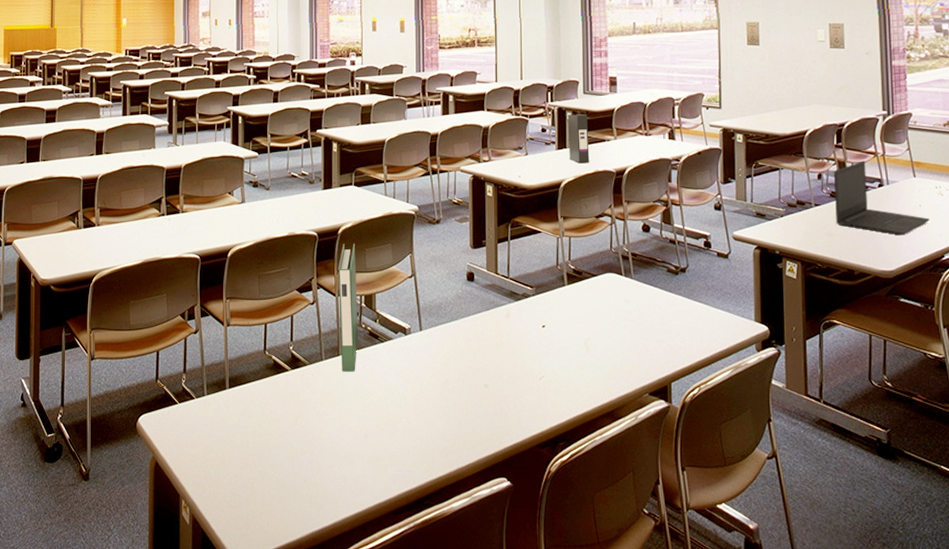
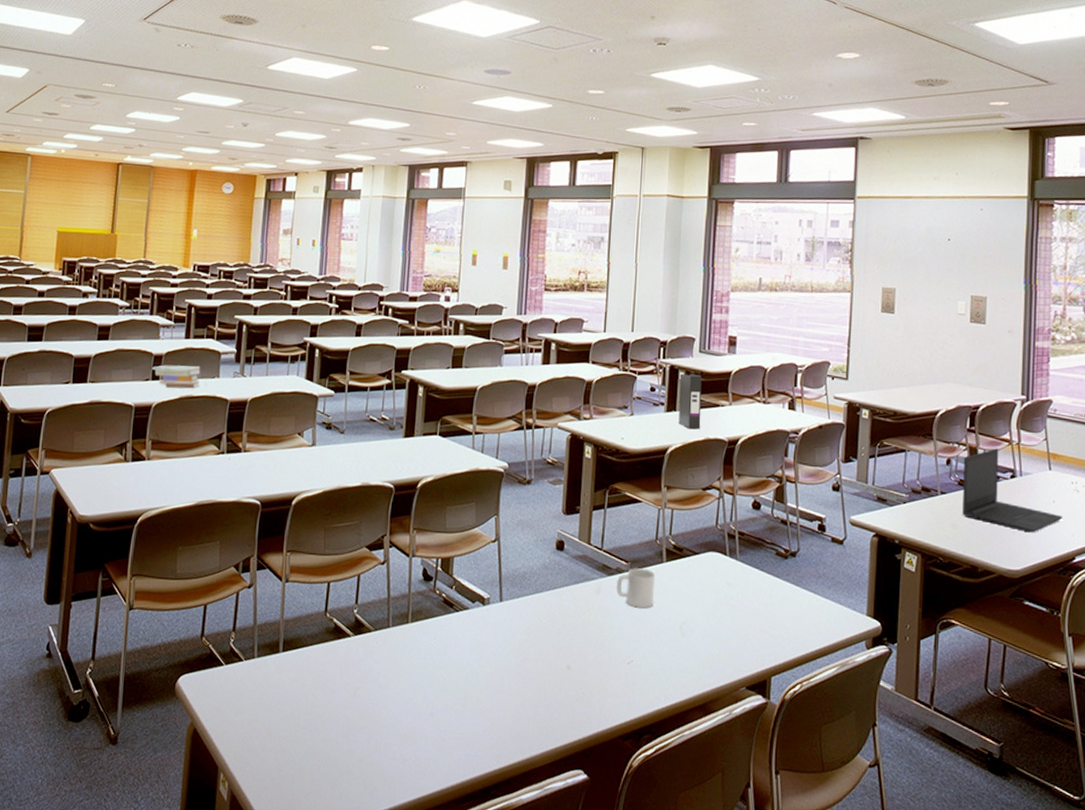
books: none [96,139,138,161] -> present [152,364,201,389]
binder: present [337,244,358,372] -> none [410,499,436,643]
mug: none [524,292,560,328] -> present [616,568,656,609]

